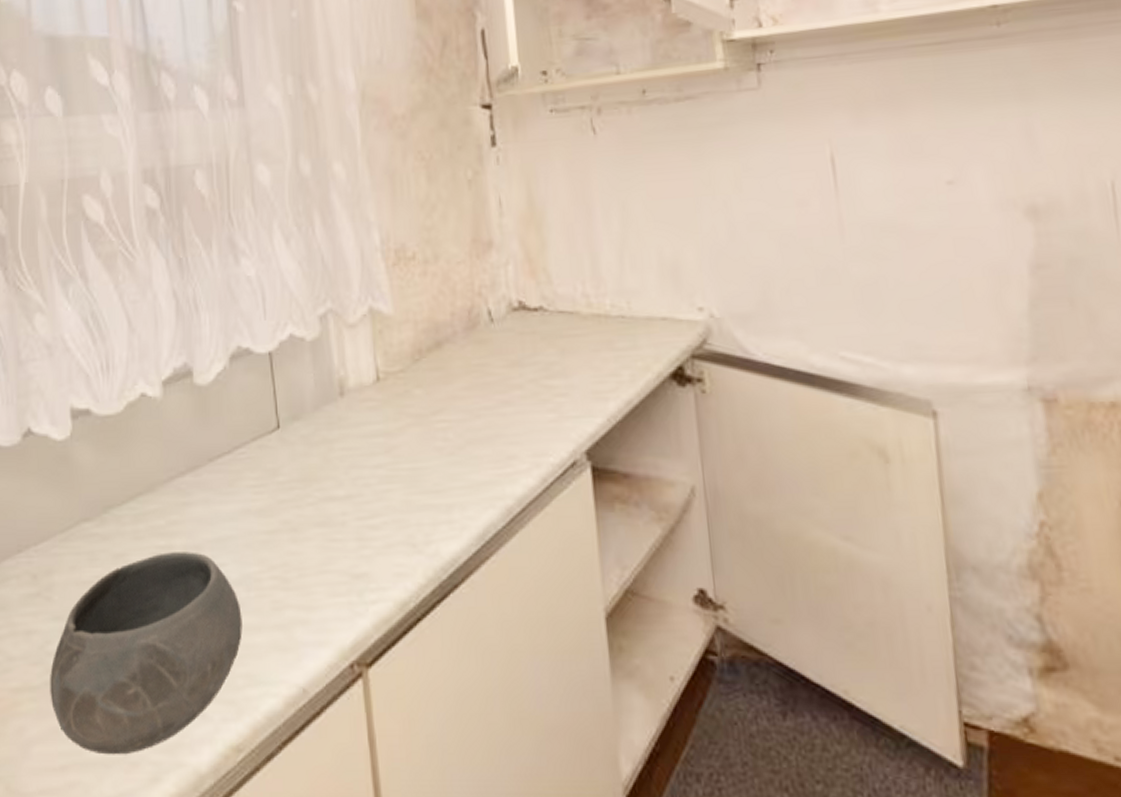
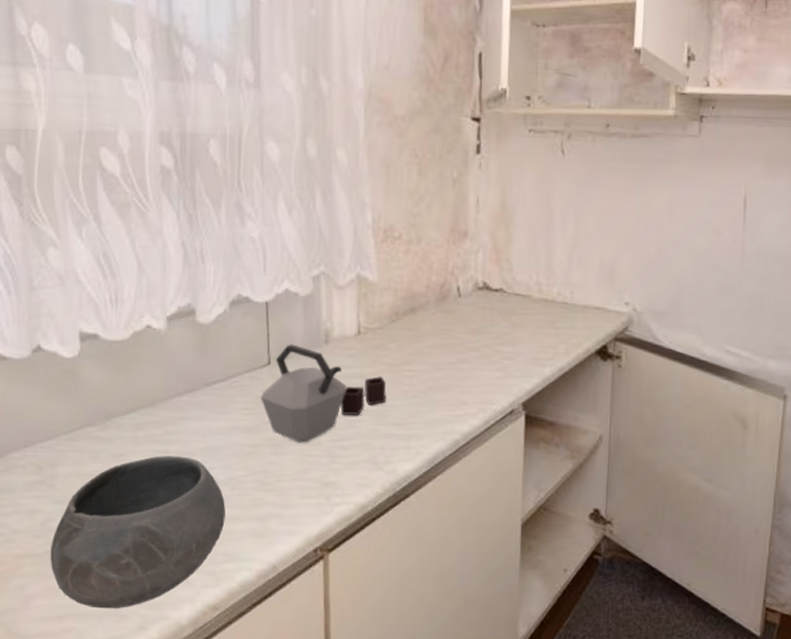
kettle: none [271,400,418,525] -> present [260,344,386,443]

